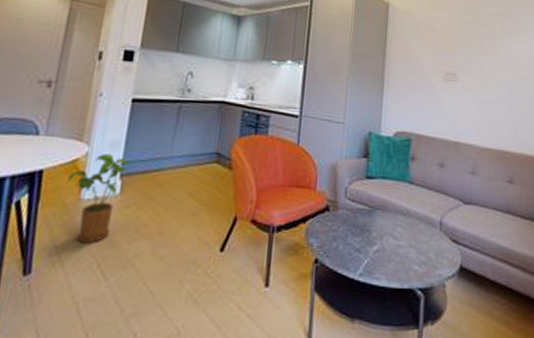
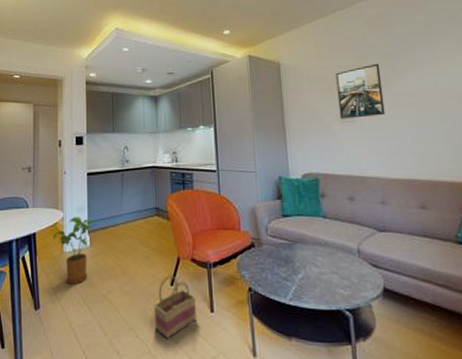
basket: none [190,238,249,318] -> present [153,275,196,339]
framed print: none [443,22,490,79] -> present [335,63,385,119]

